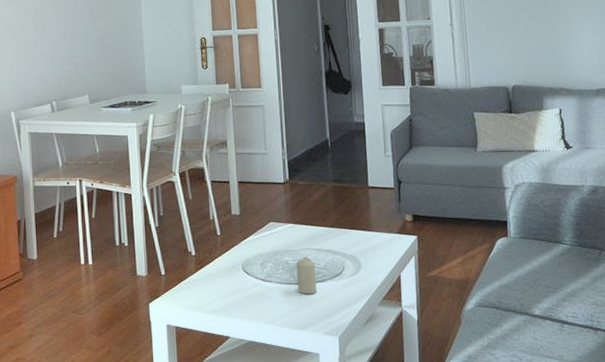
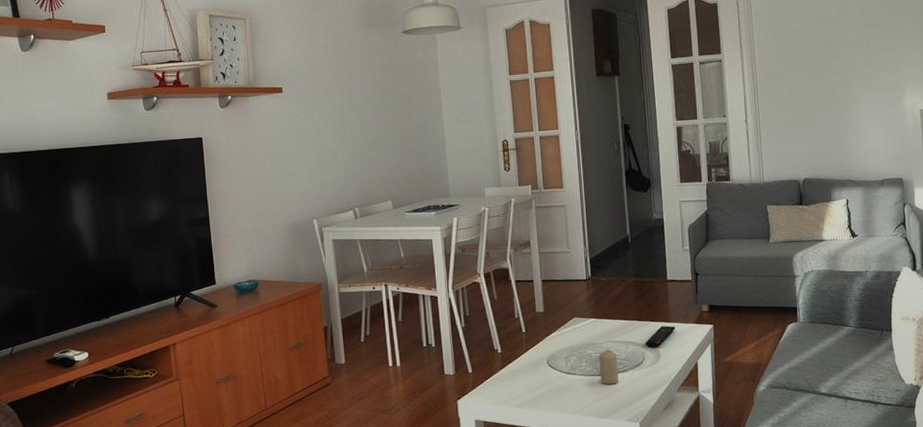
remote control: none [344,235,377,257] -> present [645,325,676,348]

